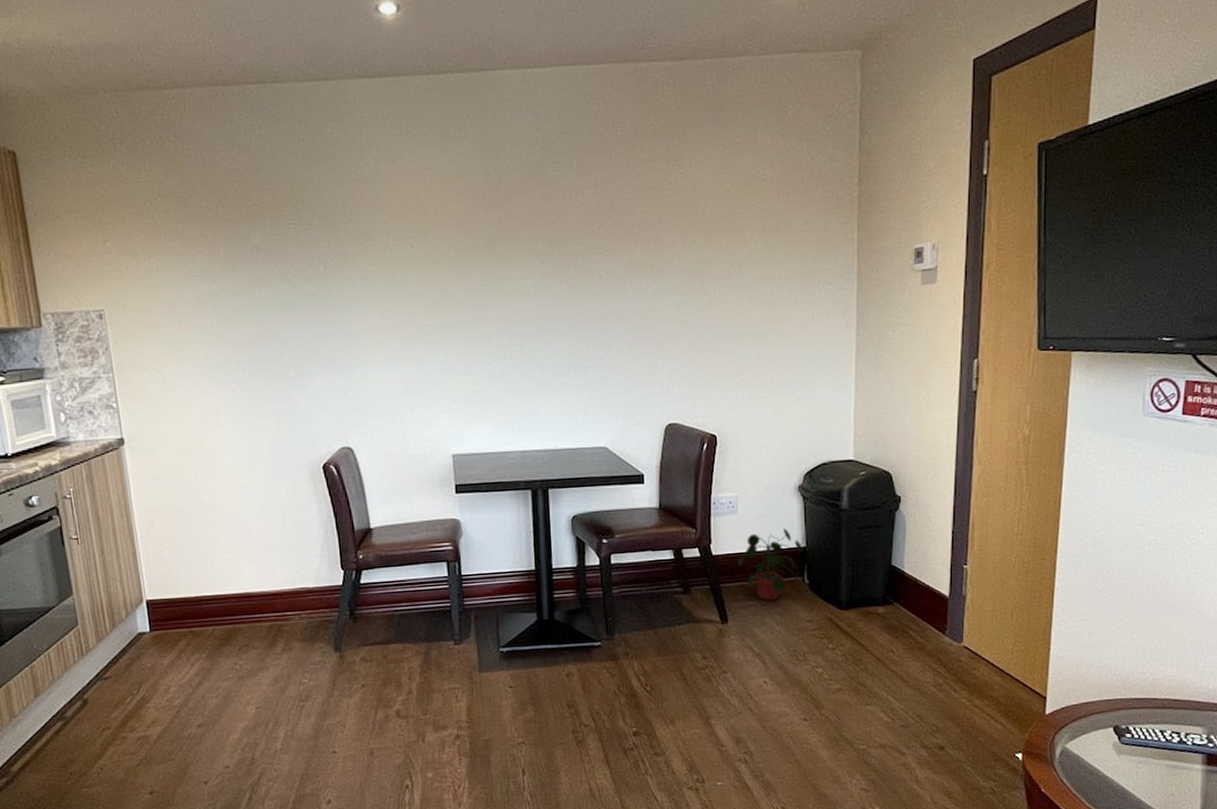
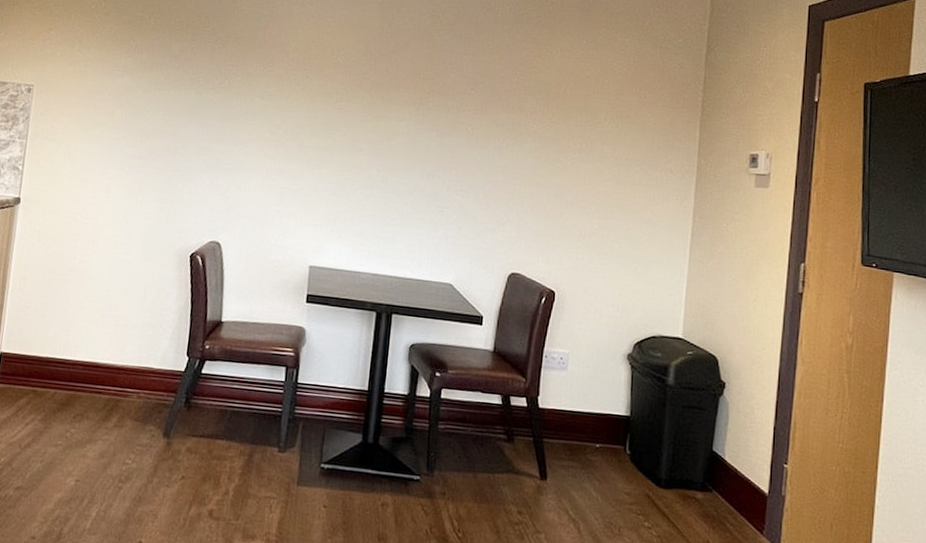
potted plant: present [738,529,804,600] -> none [562,393,628,465]

